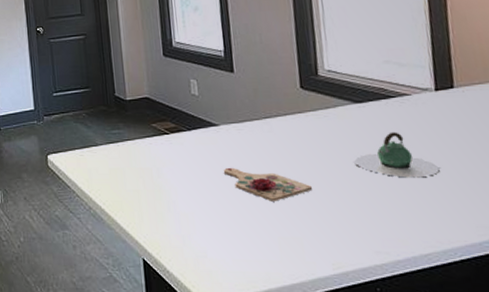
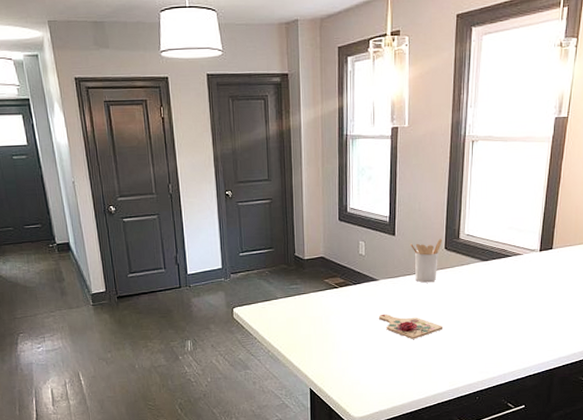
utensil holder: none [253,76,297,130] -> present [409,239,443,283]
teapot: present [354,132,440,178] -> none [475,283,532,318]

